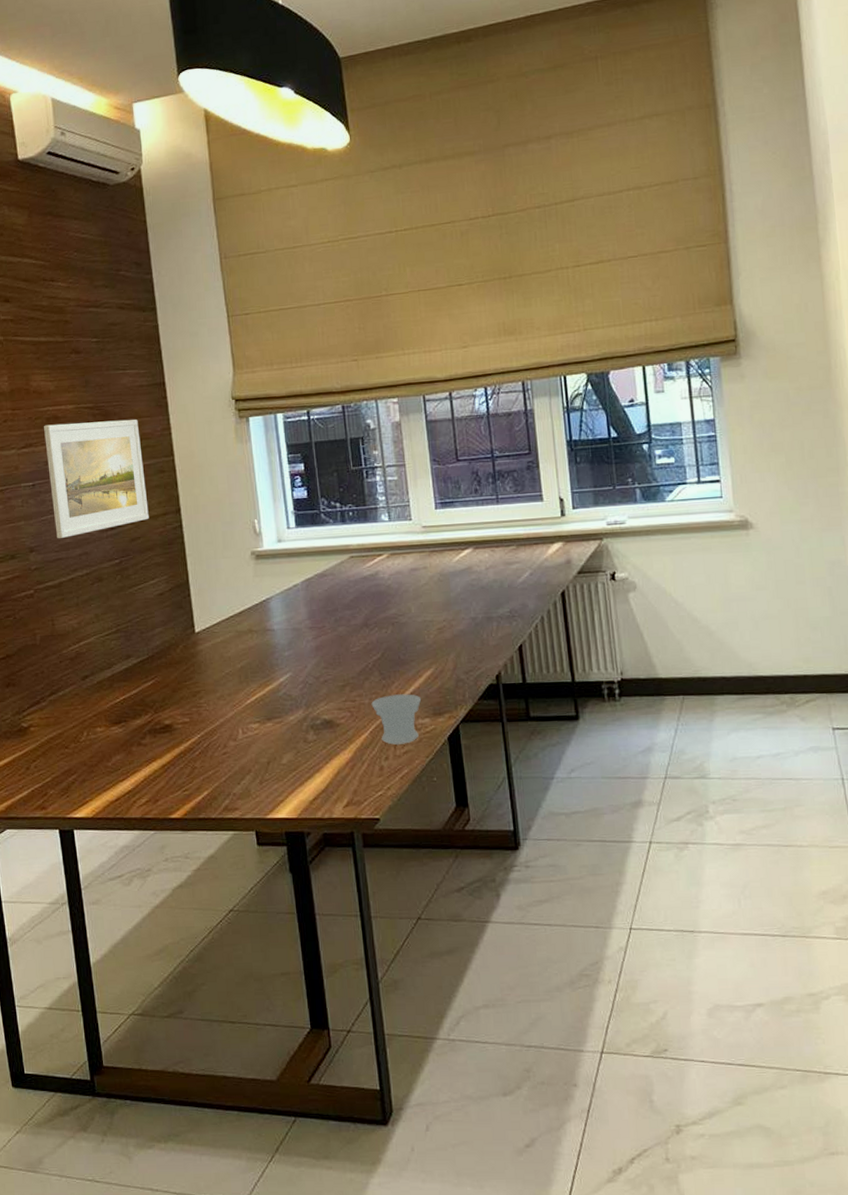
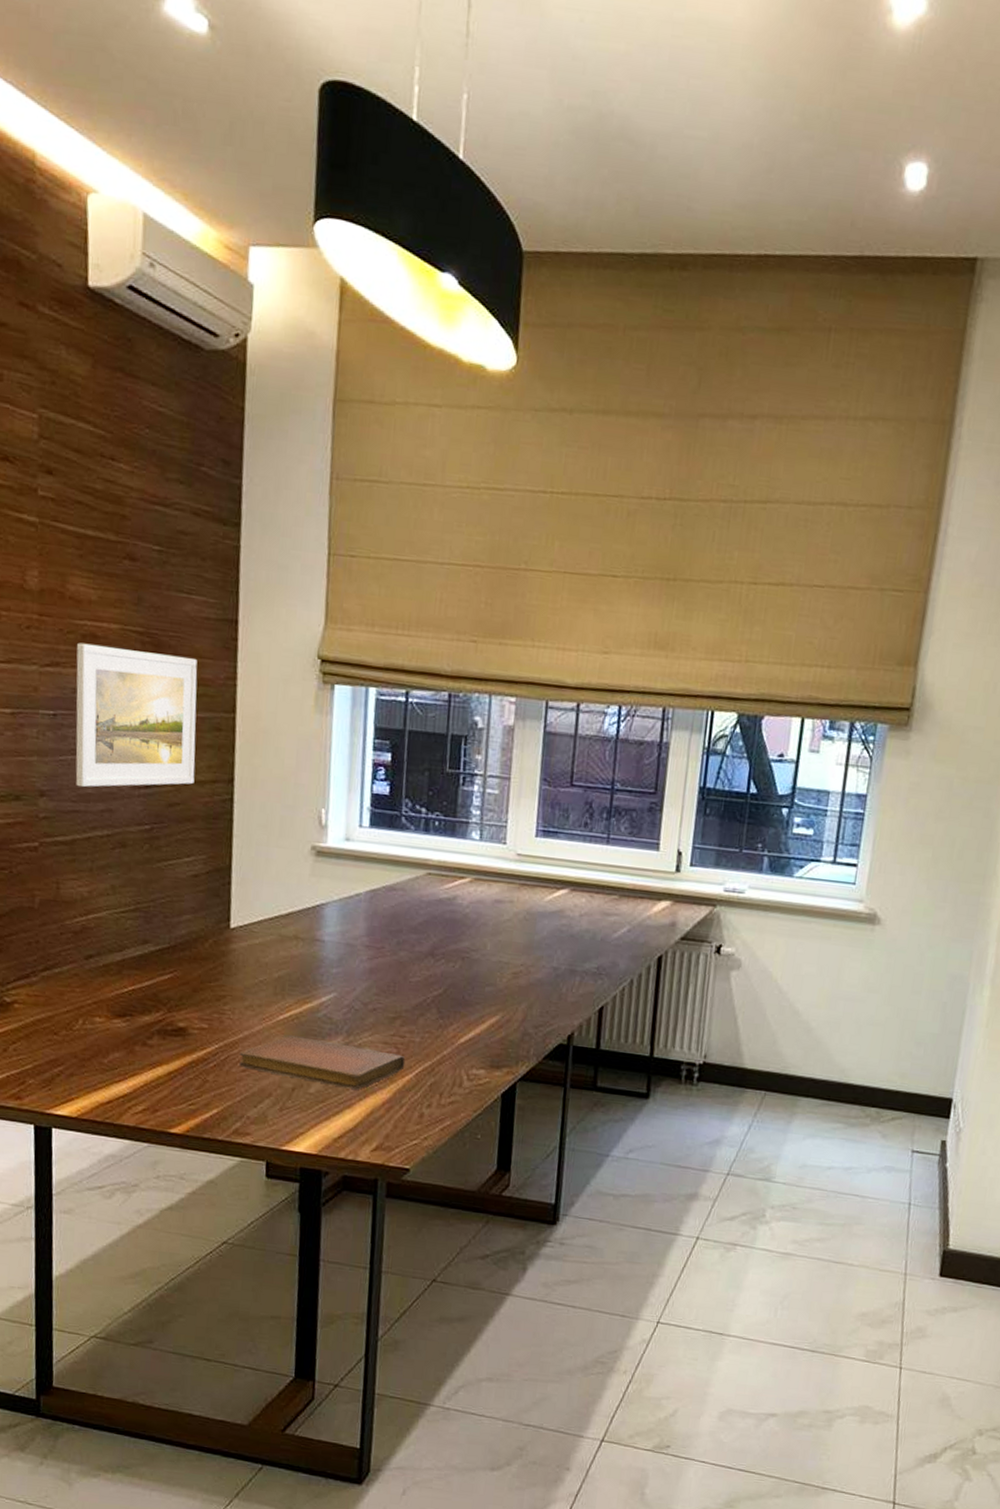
notebook: none [219,715,360,755] -> present [239,1035,406,1090]
cup: present [371,694,422,745] -> none [422,1037,480,1094]

